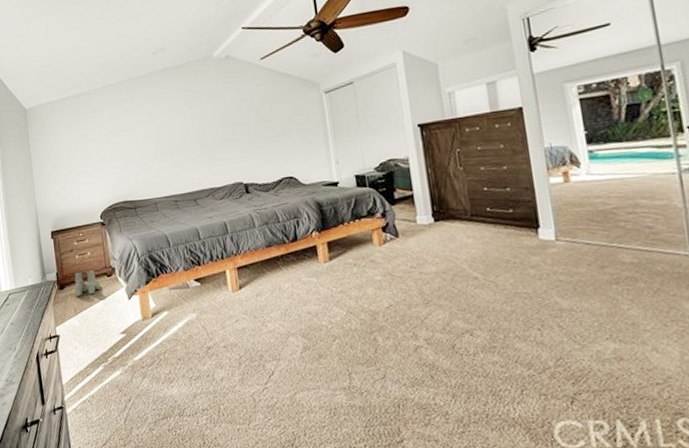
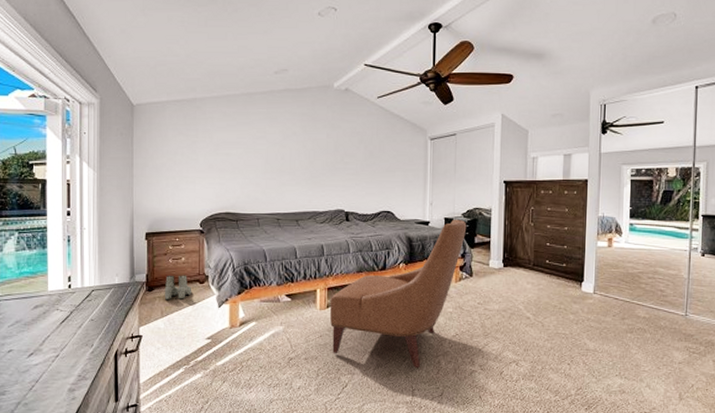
chair: none [242,174,383,349] -> present [330,219,467,369]

